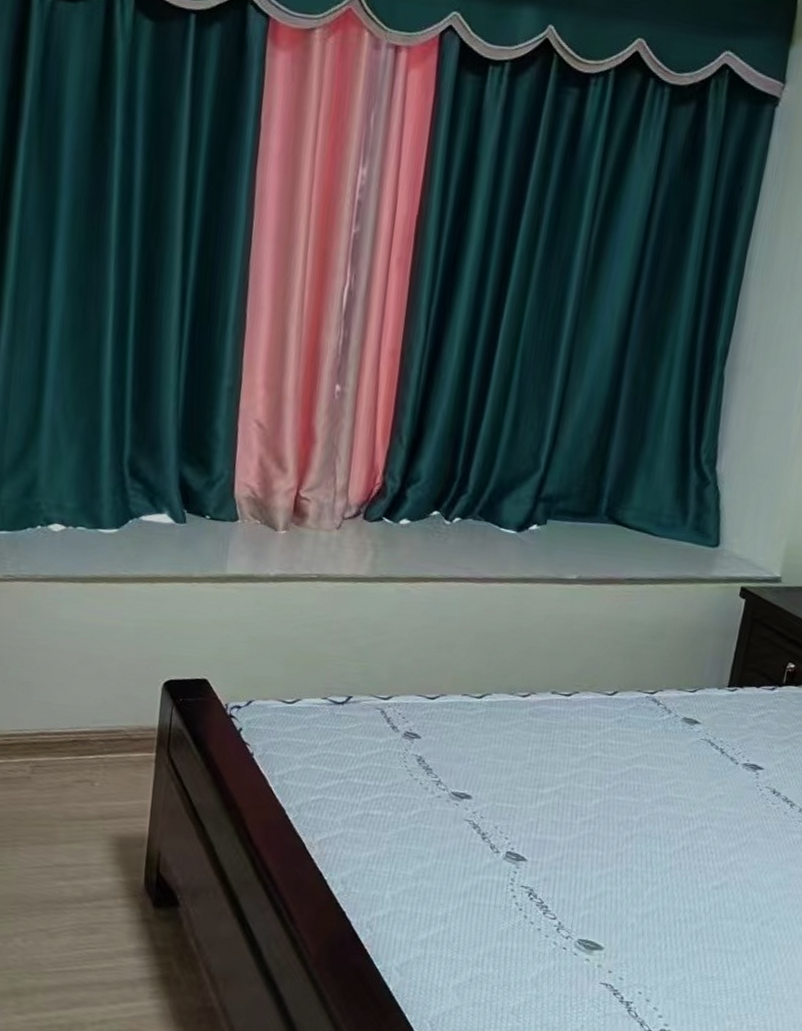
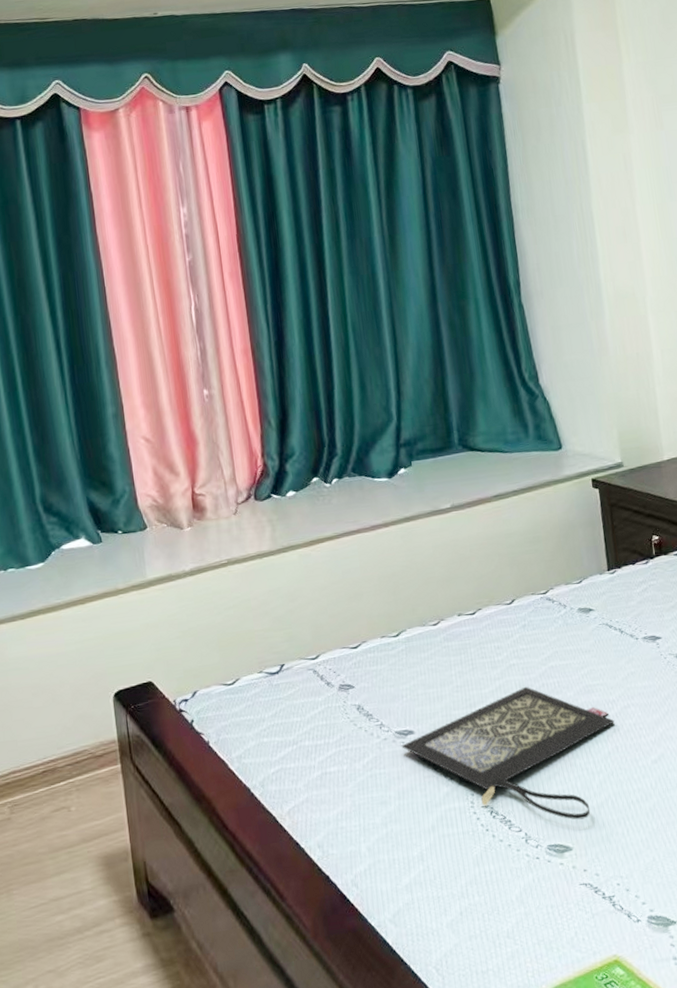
clutch bag: none [453,781,686,924] -> present [400,686,614,820]

